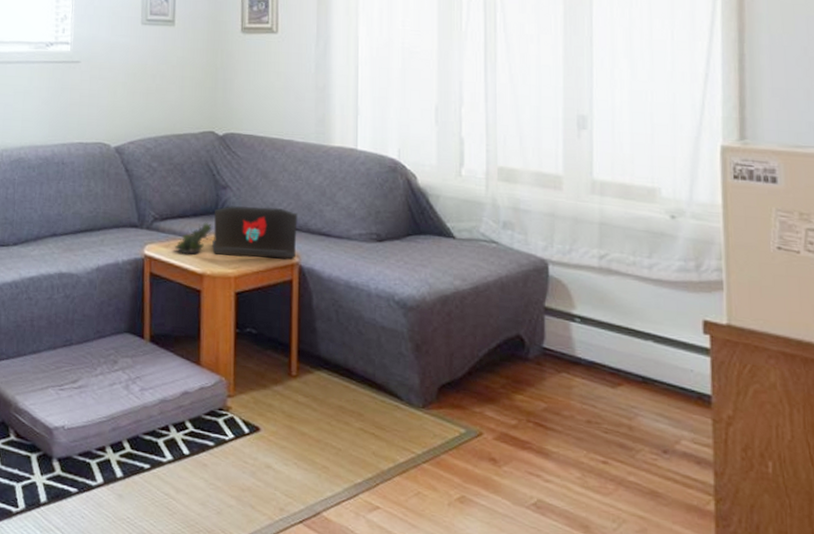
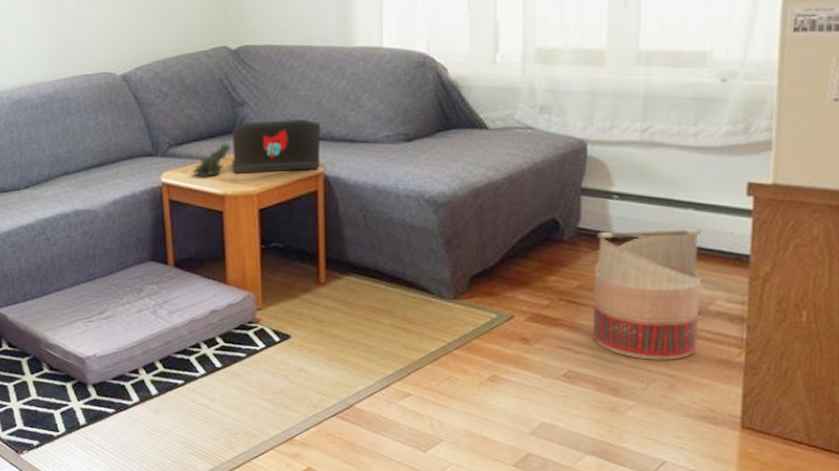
basket: none [559,354,667,501] -> present [592,229,702,360]

